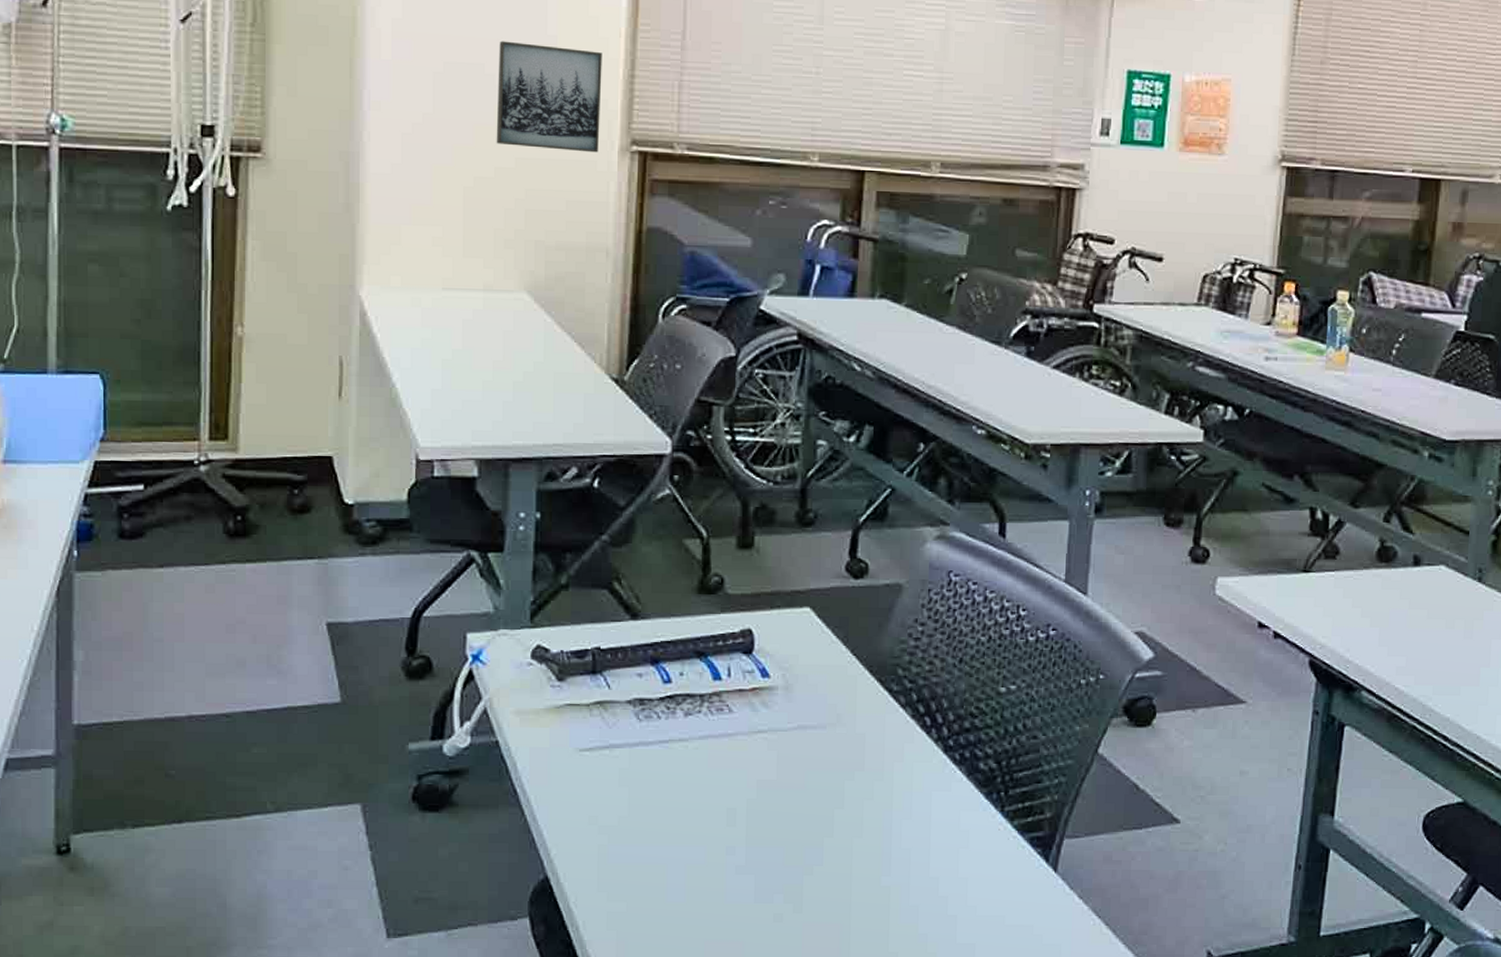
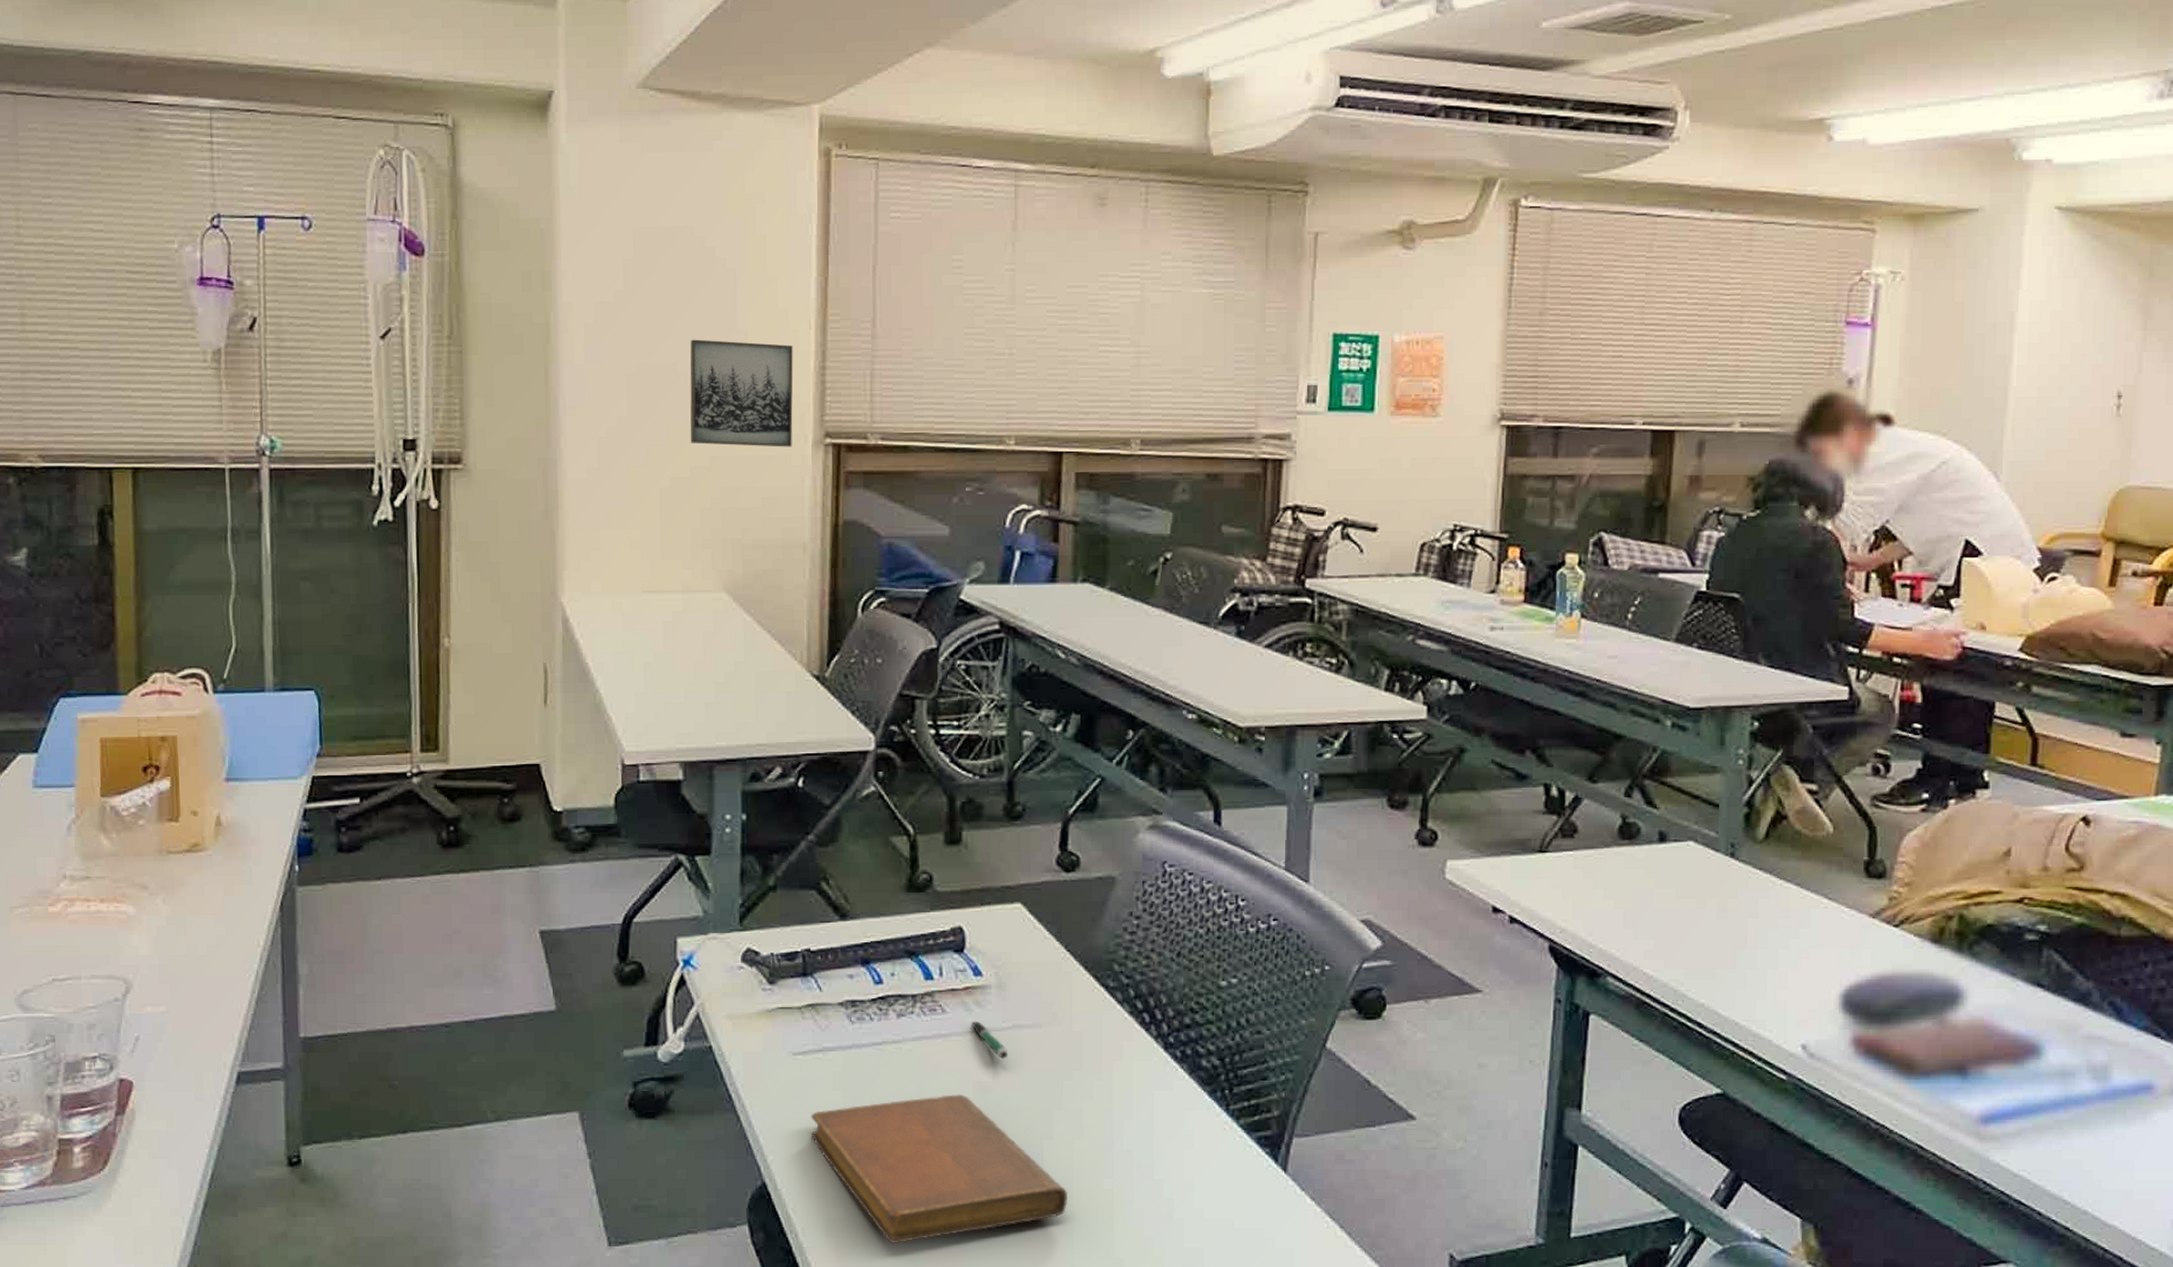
notebook: none [595,792,847,938] -> present [811,1094,1069,1245]
pen: none [758,720,793,759] -> present [972,1020,1009,1060]

